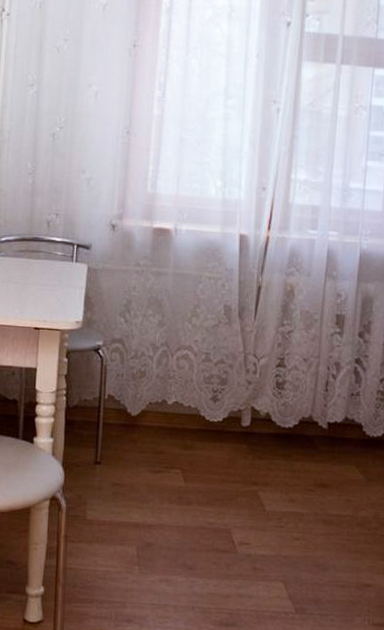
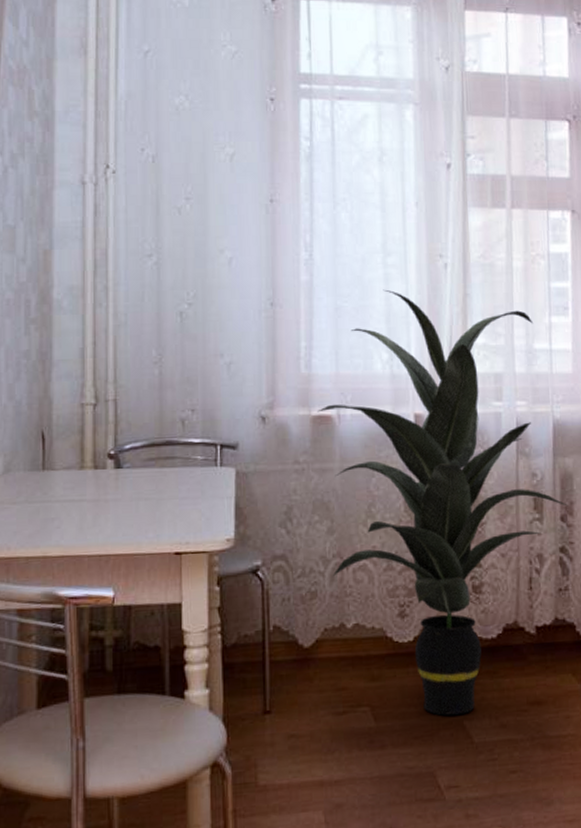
indoor plant: none [158,127,367,486] -> present [317,289,569,716]

